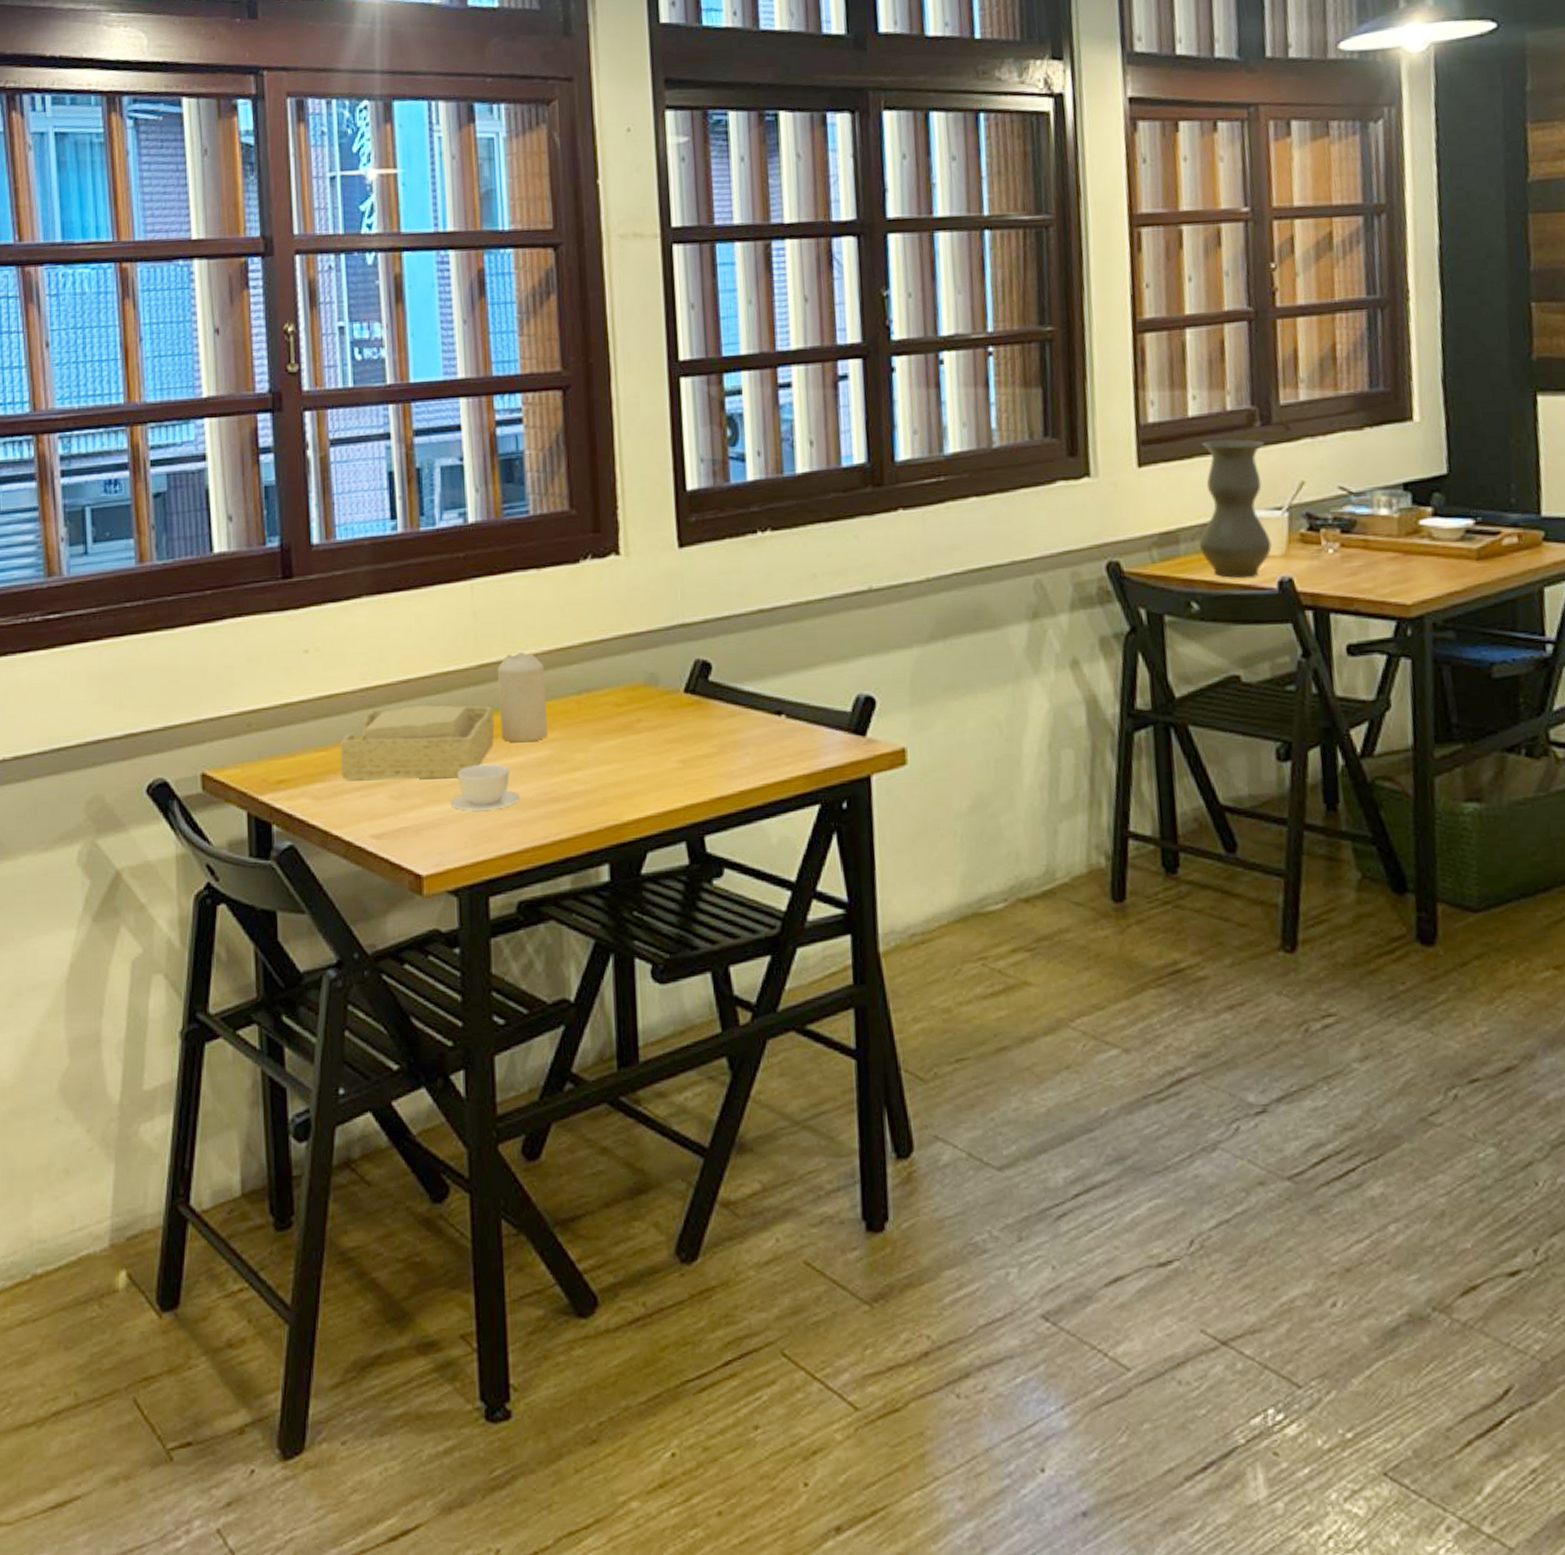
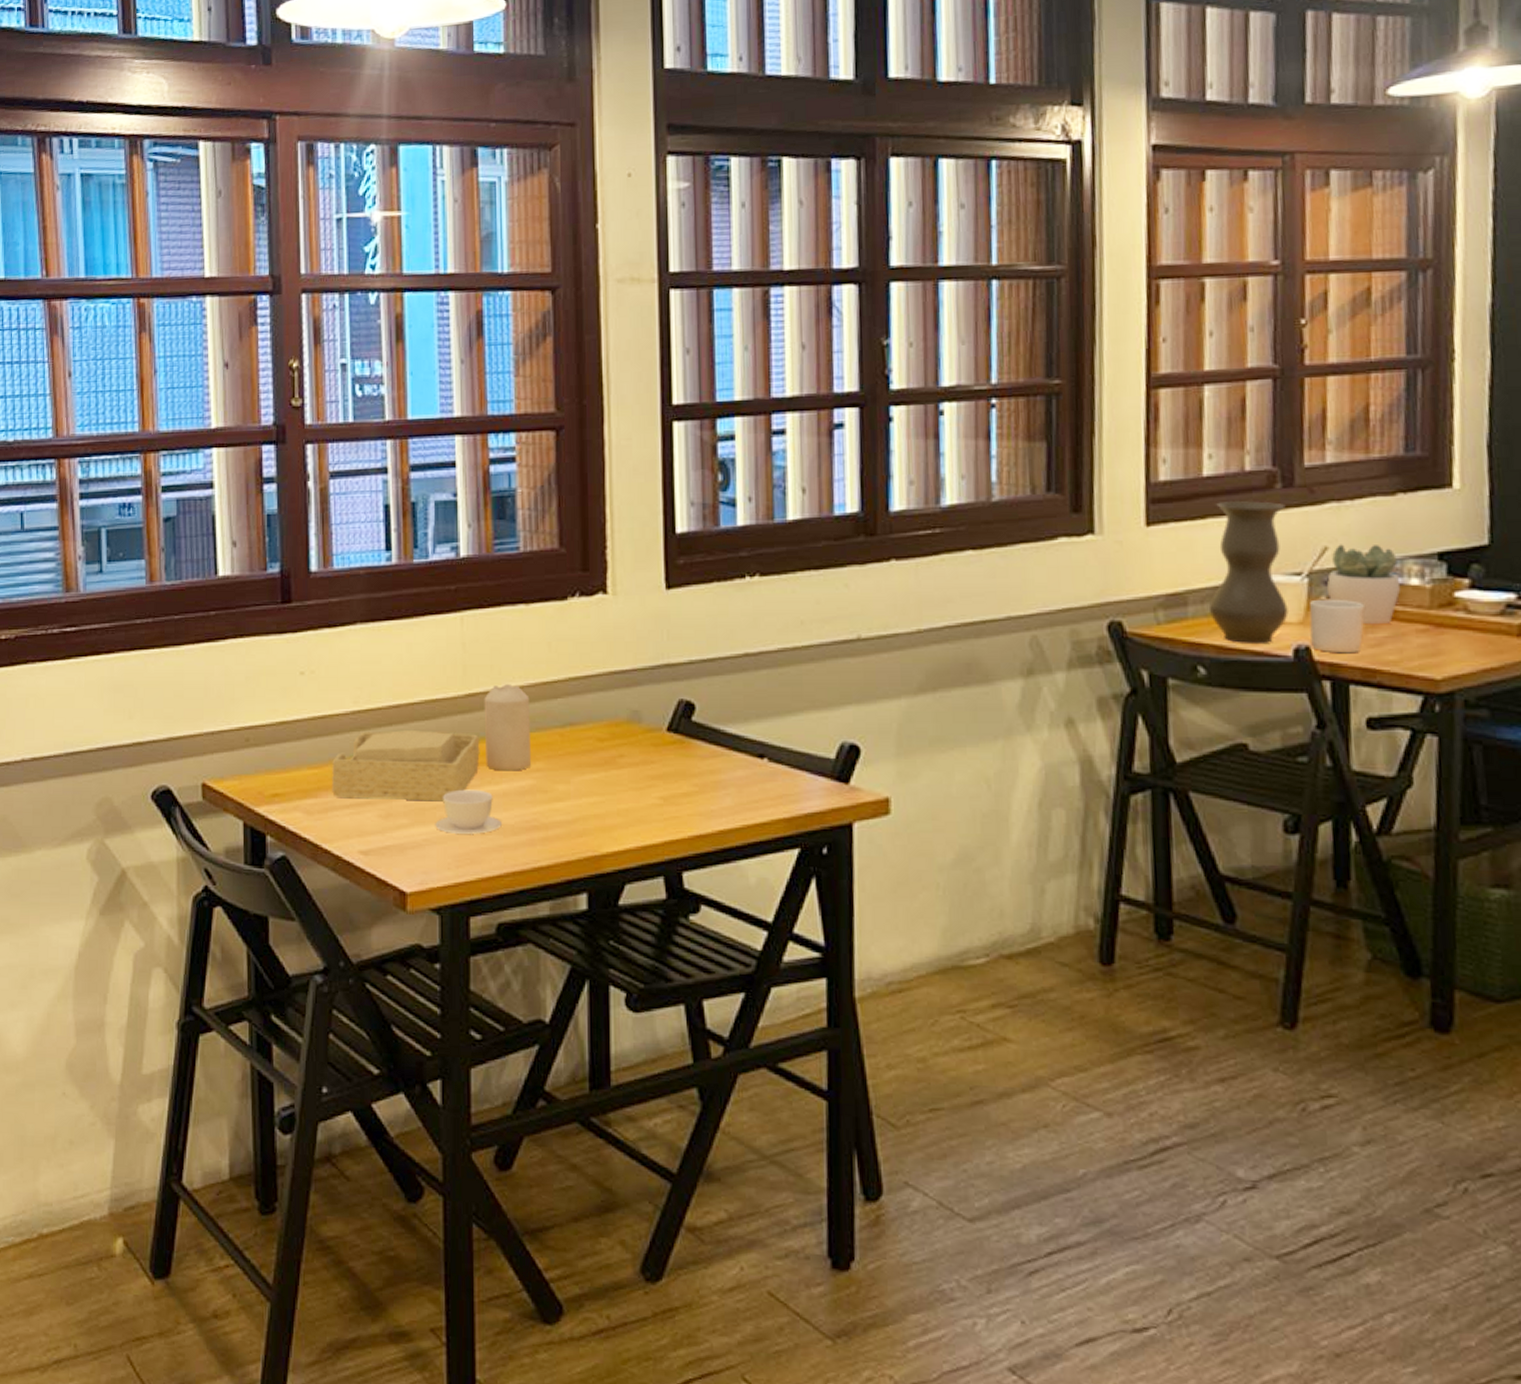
mug: none [1290,531,1341,584] -> present [1309,599,1365,654]
succulent plant: none [1305,478,1372,555] -> present [1326,544,1401,625]

